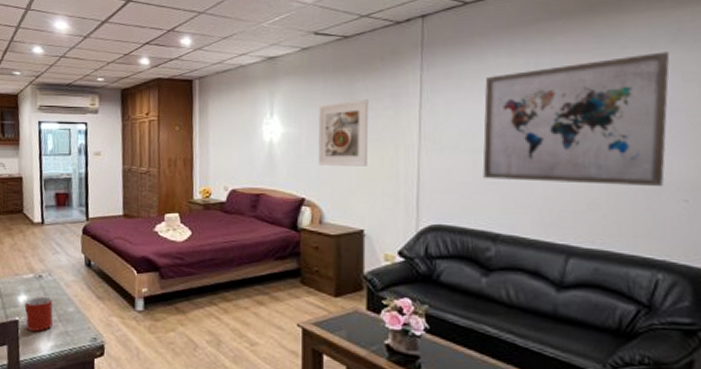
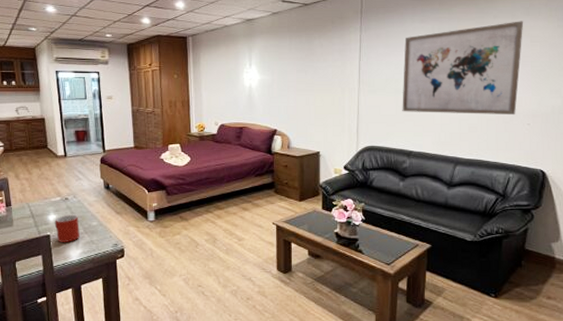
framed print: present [318,99,369,166] -> none [286,54,323,104]

